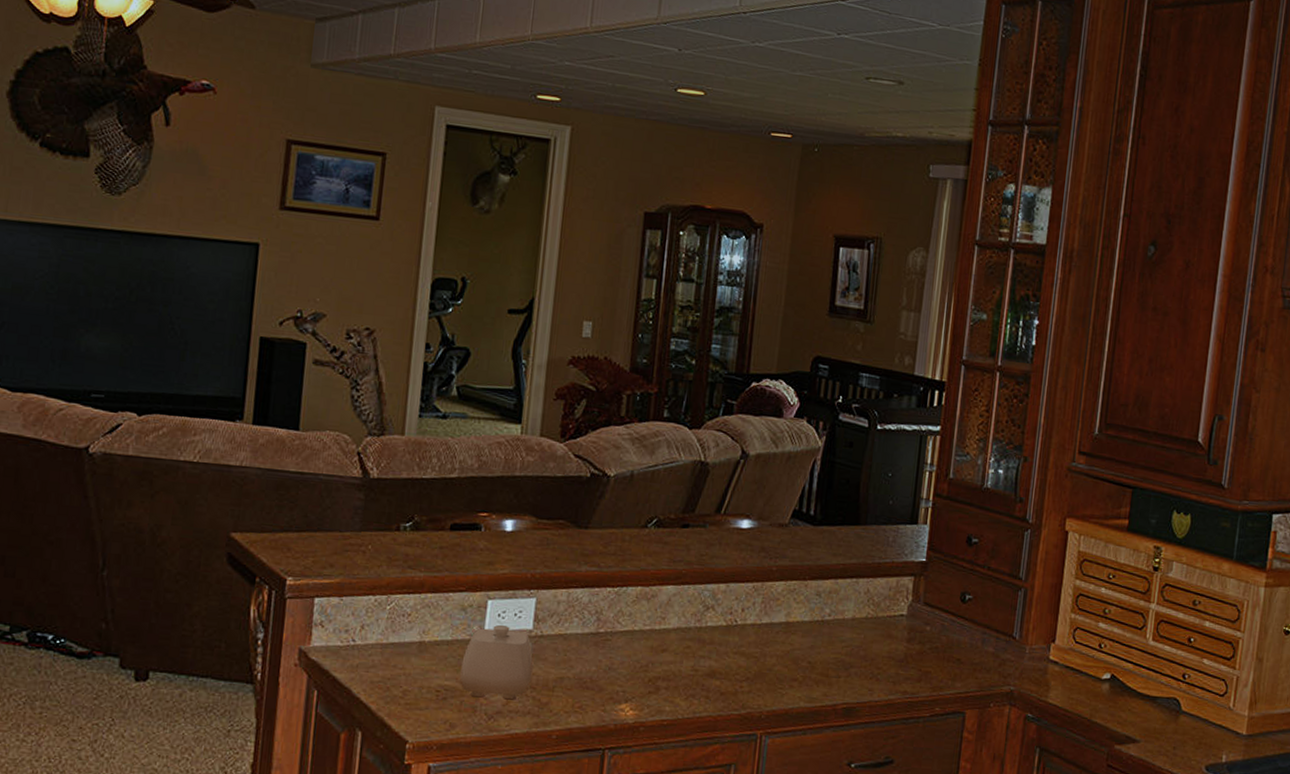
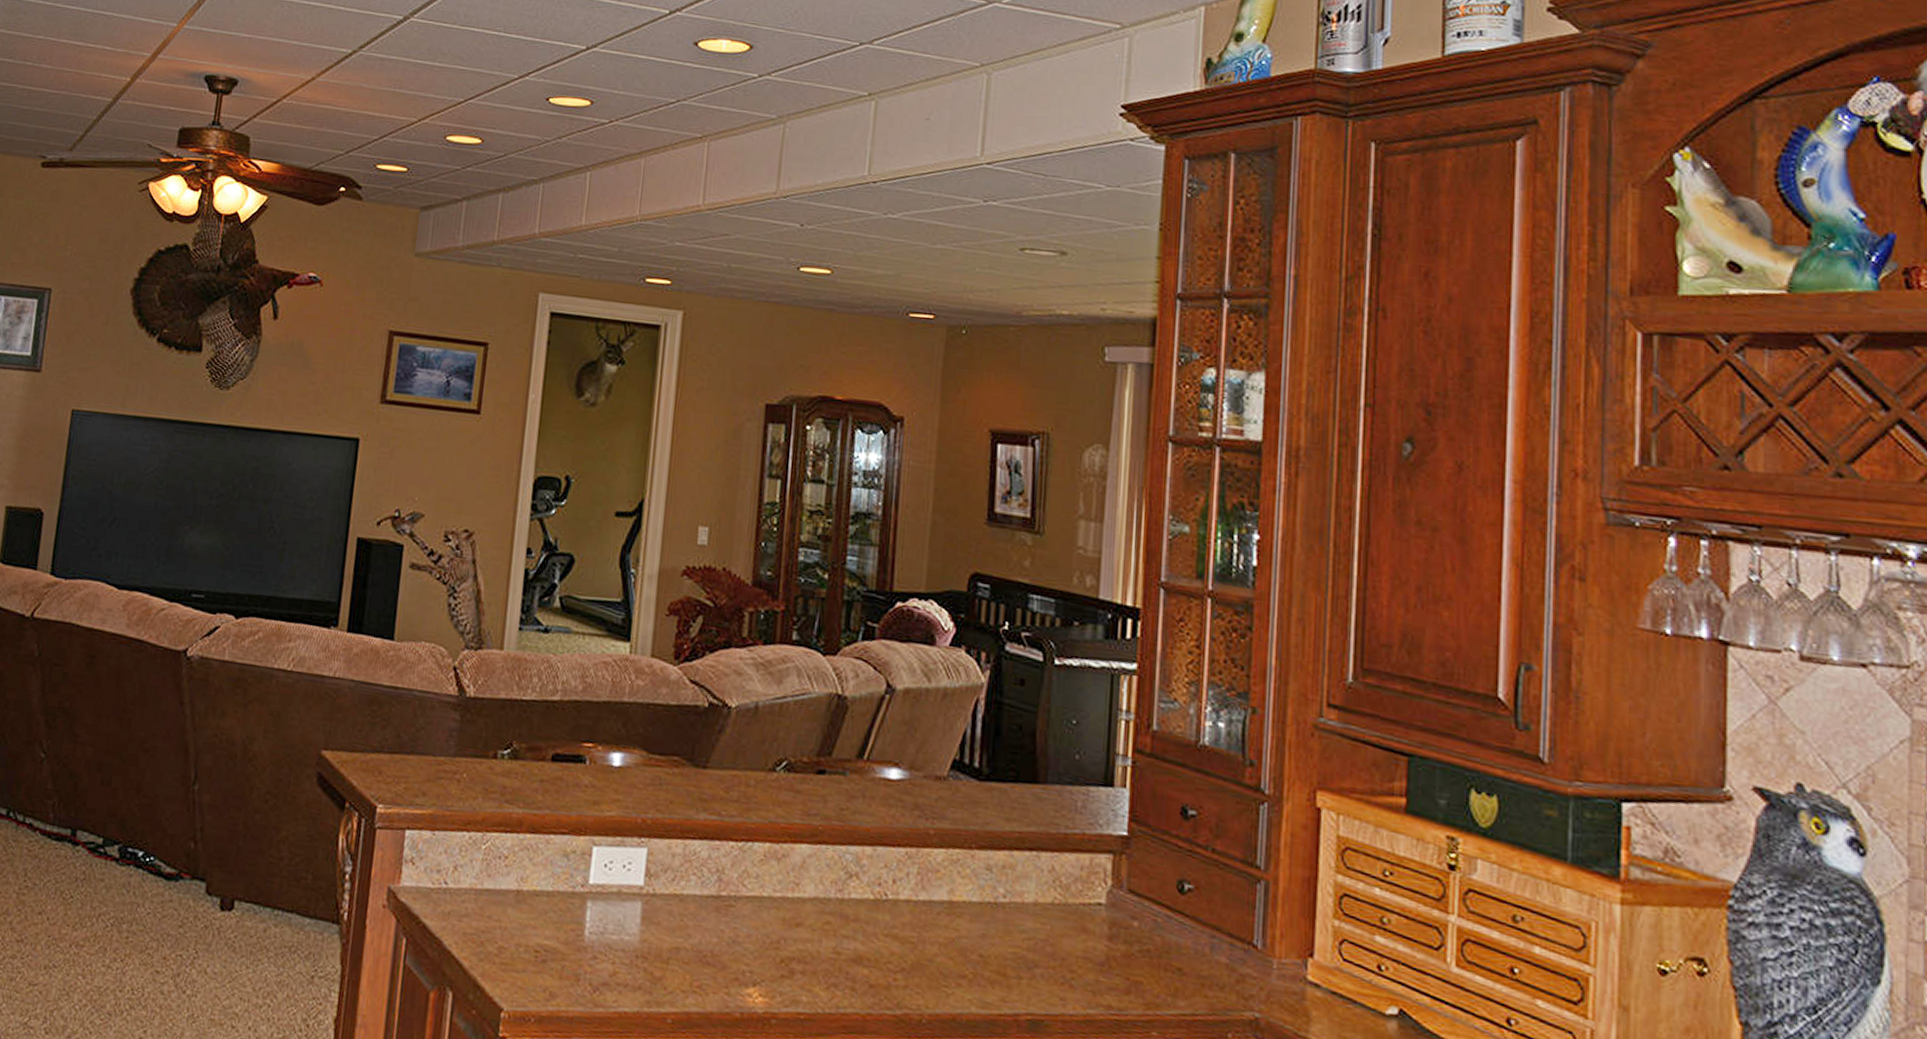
sugar bowl: present [460,624,534,700] -> none [561,877,645,971]

